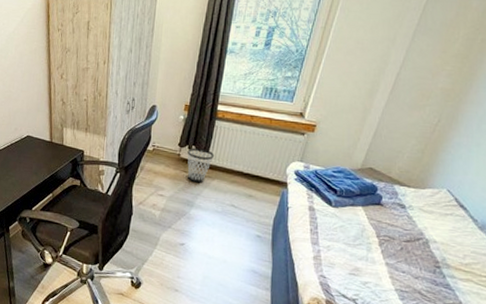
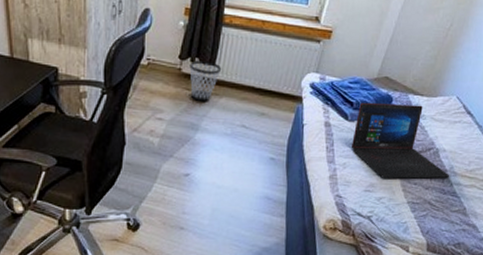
laptop: none [335,190,442,269] -> present [351,102,450,179]

